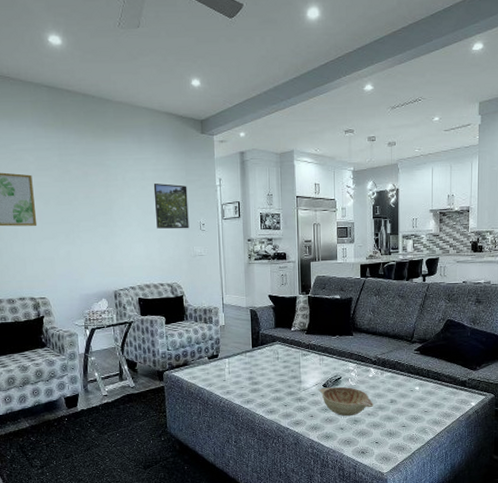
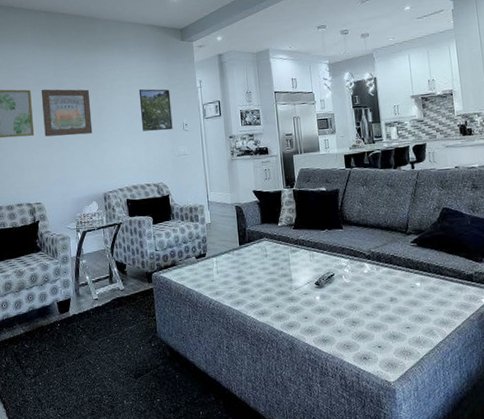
wall art: none [43,175,102,229] -> present [41,89,93,137]
decorative bowl: present [318,386,374,417] -> none [310,284,372,317]

